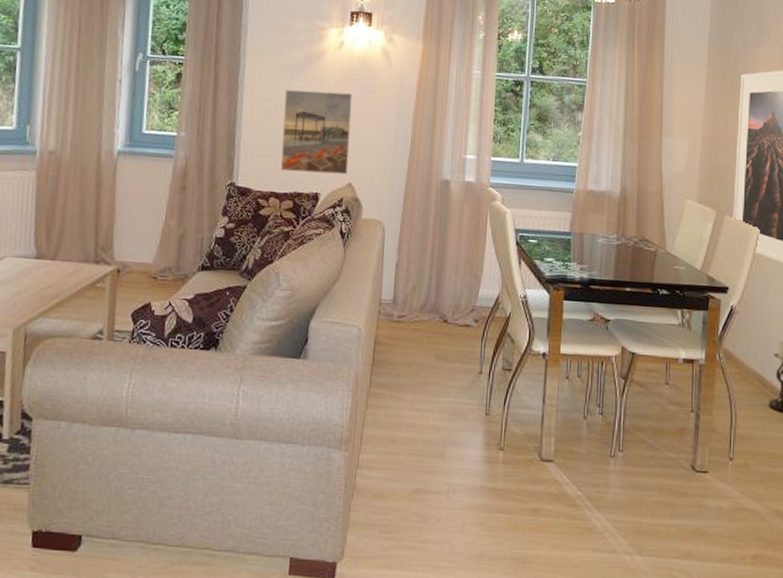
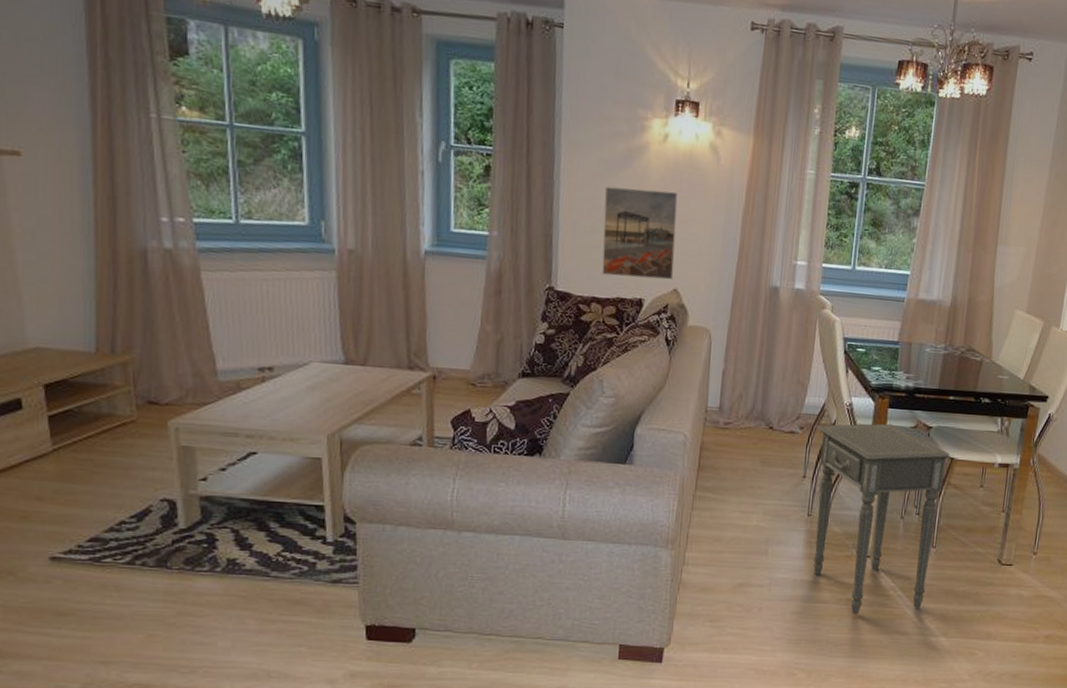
side table: none [491,316,631,527] -> present [813,423,950,614]

